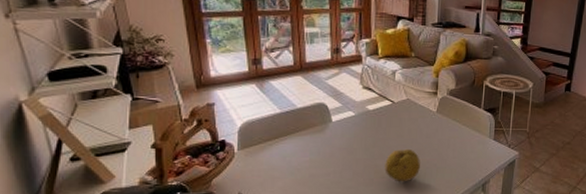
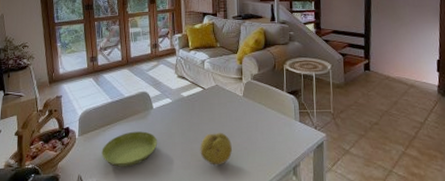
saucer: none [267,146,337,184] -> present [101,131,158,167]

